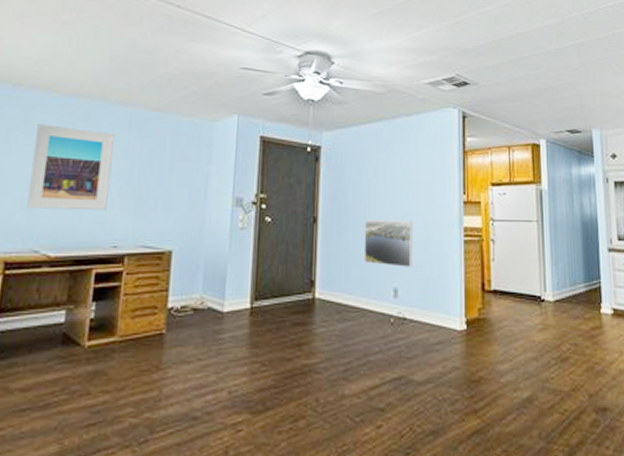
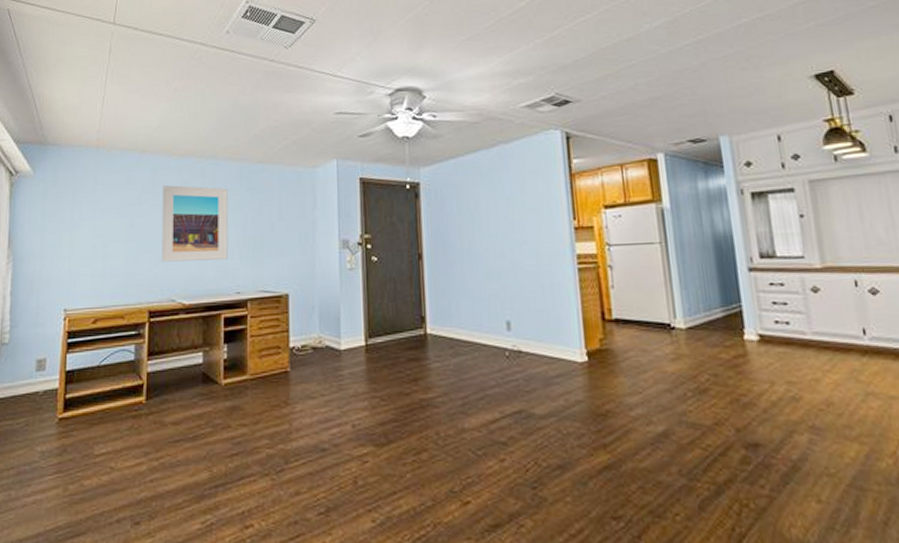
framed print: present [363,220,413,267] -> none [470,251,524,299]

